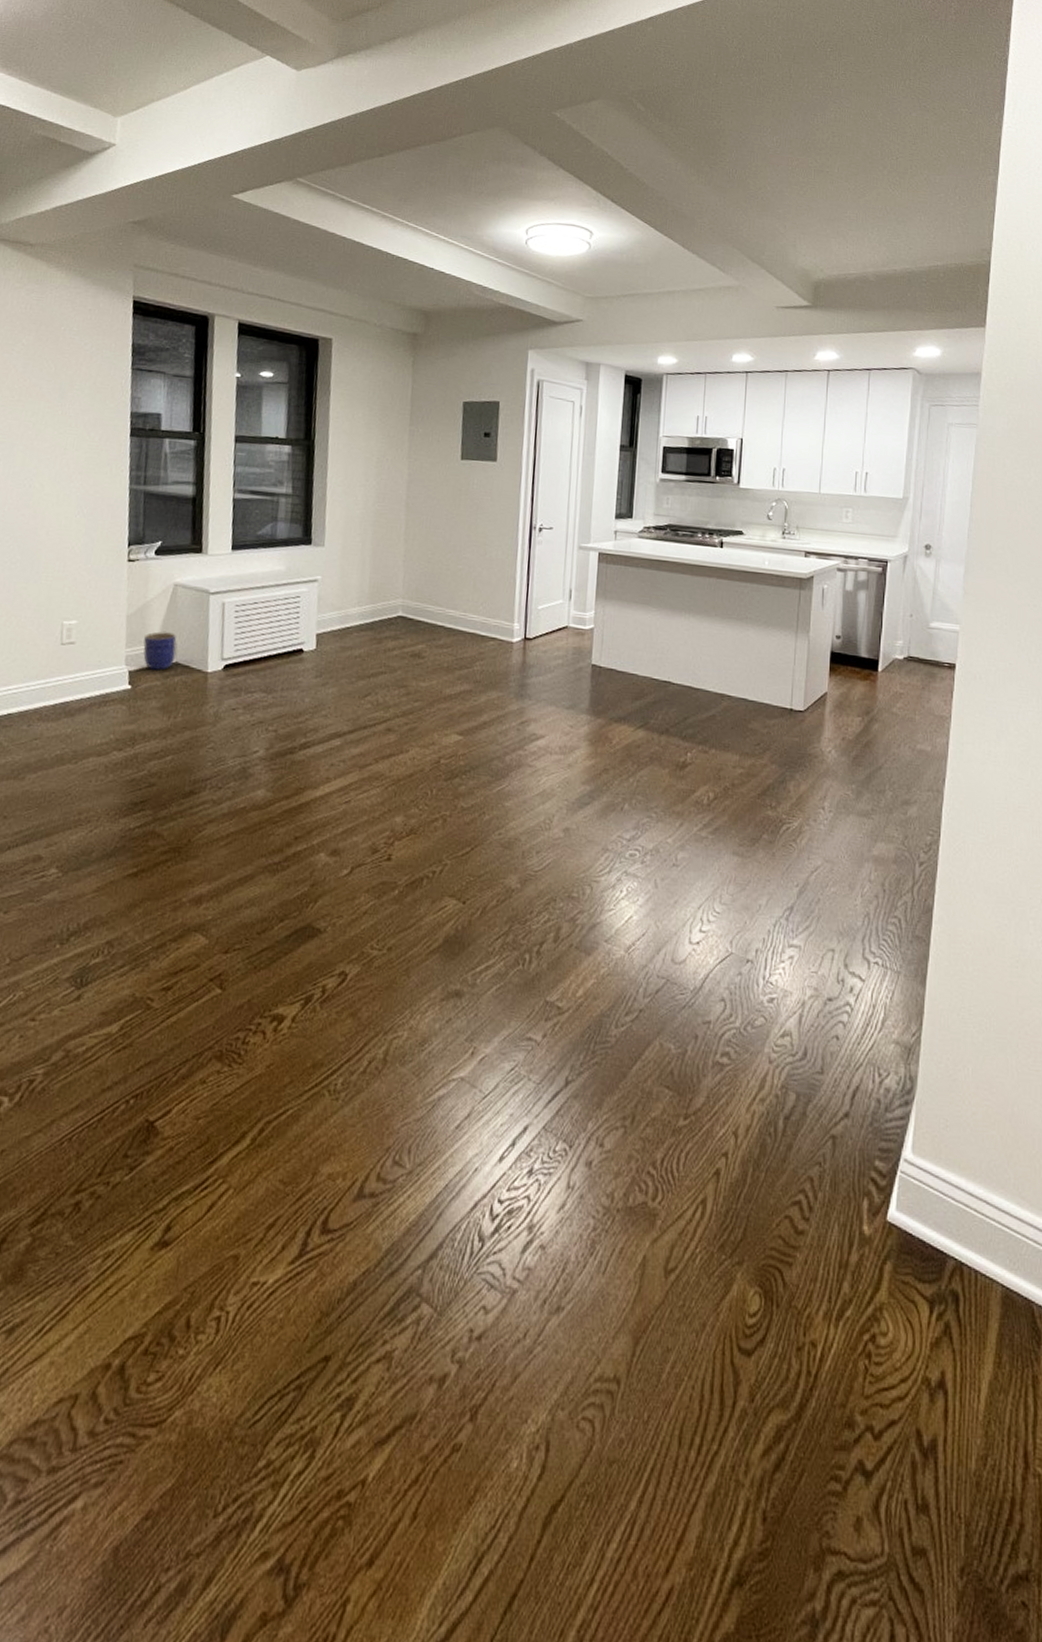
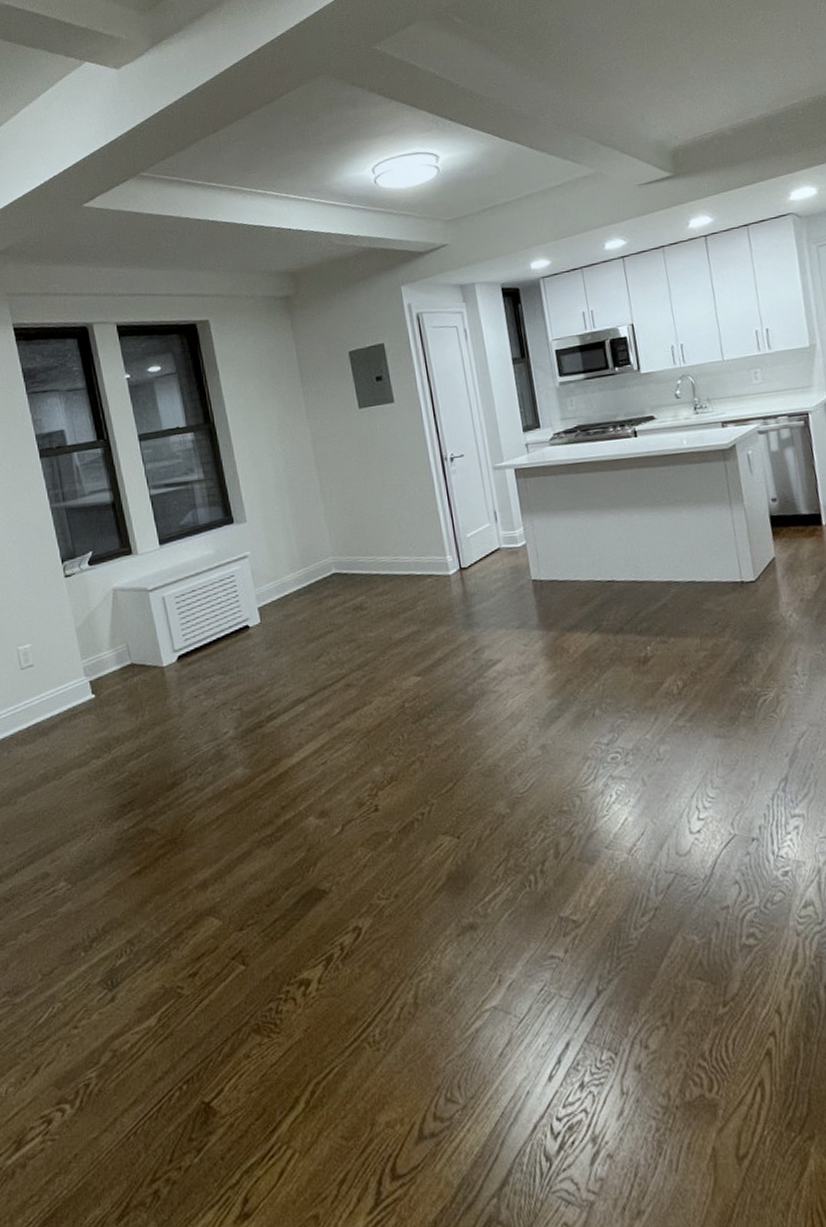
planter: present [143,631,177,671] -> none [97,636,130,676]

